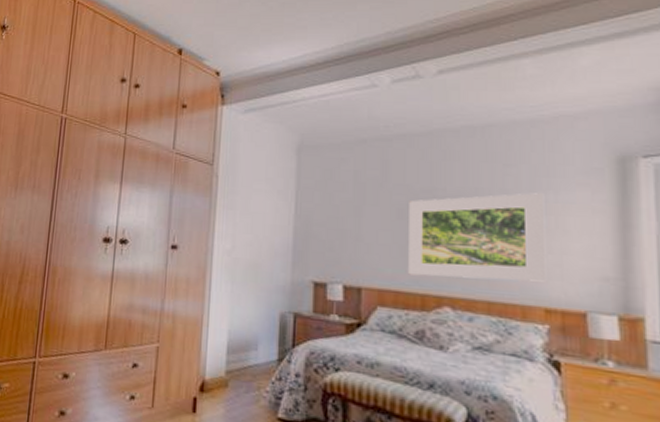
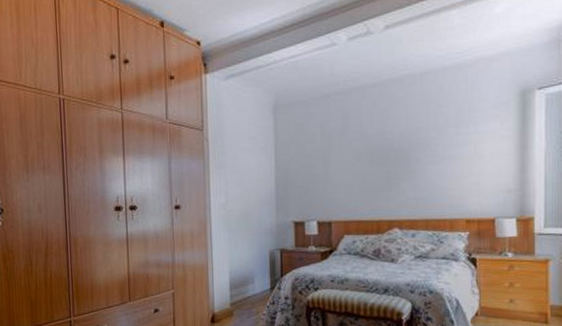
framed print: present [409,193,547,282] -> none [365,127,468,206]

